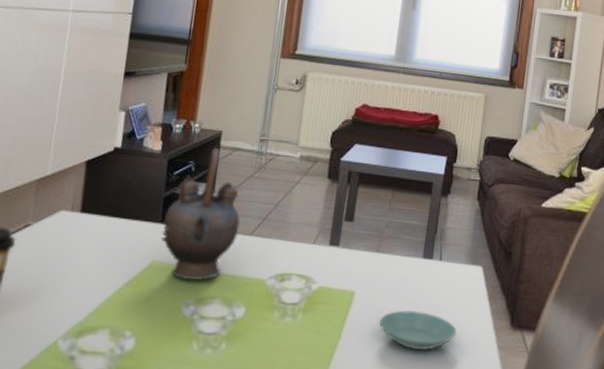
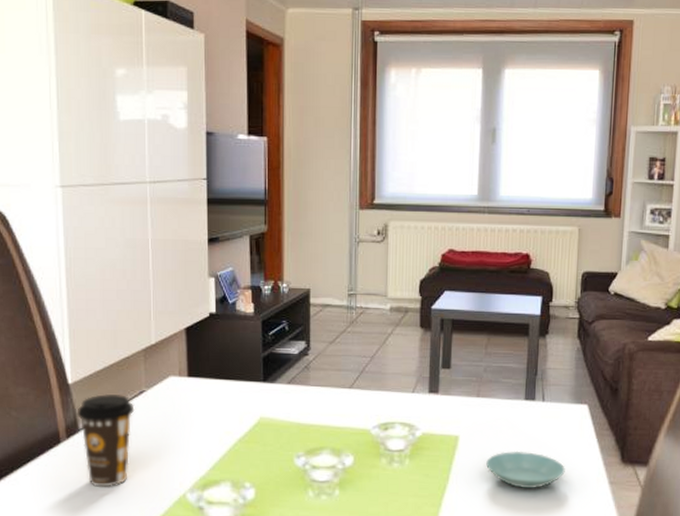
teapot: present [160,147,240,280] -> none [265,305,339,434]

